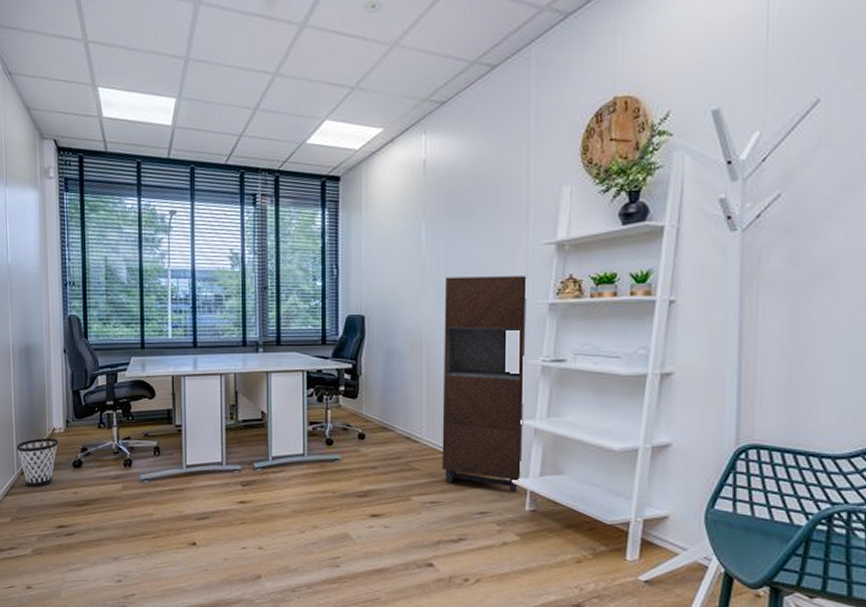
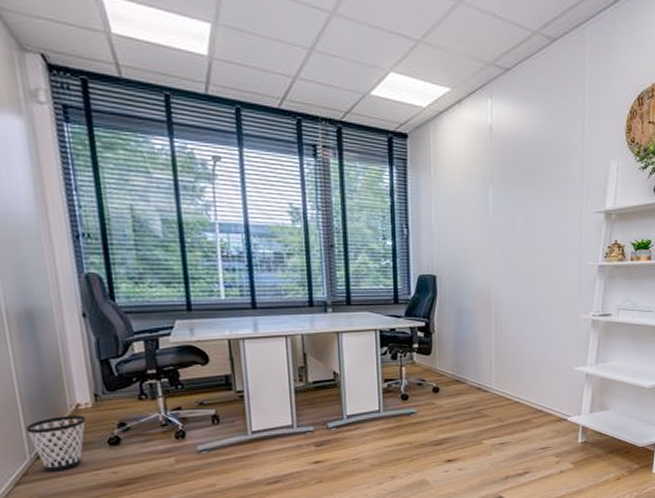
storage cabinet: present [442,276,527,493] -> none [509,240,581,429]

